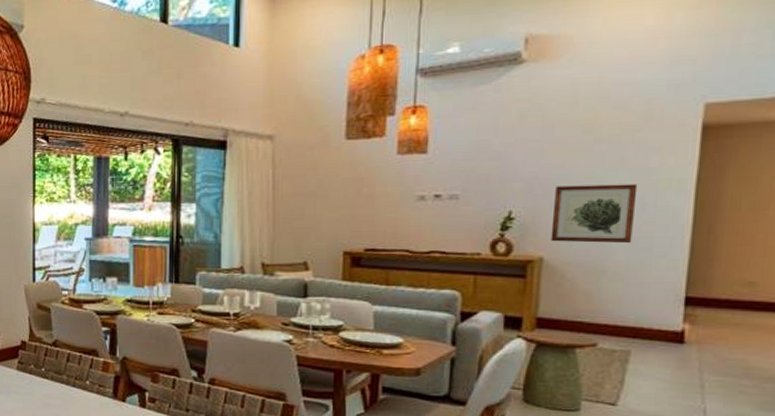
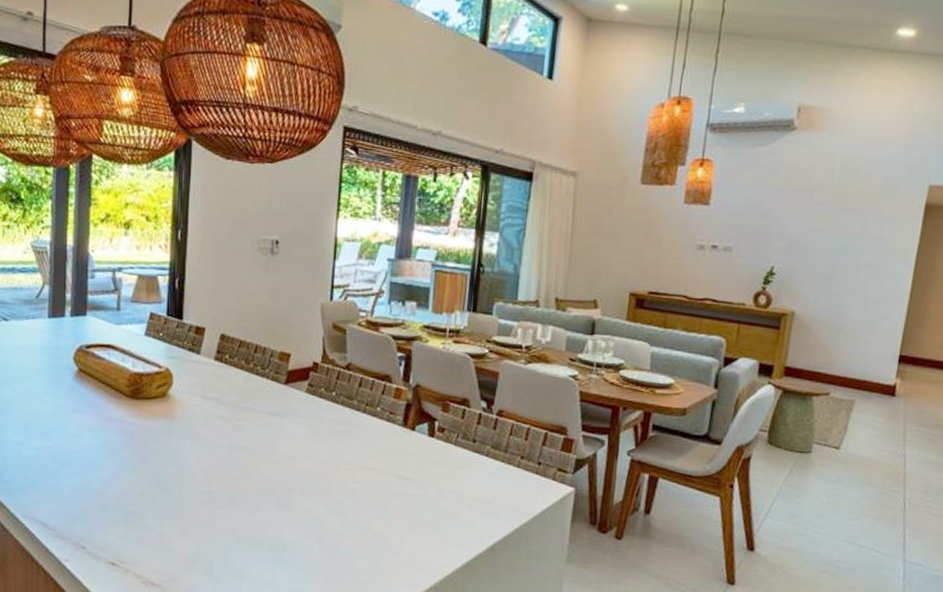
wall art: present [550,184,638,244] -> none [802,247,873,305]

